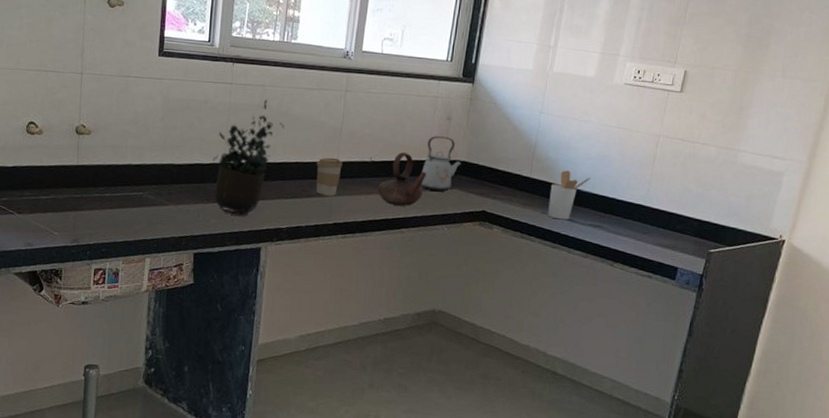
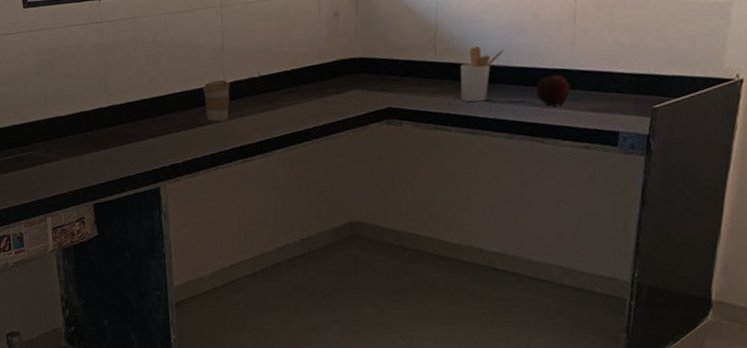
potted plant: present [212,100,284,216] -> none [96,32,163,158]
teapot: present [377,152,427,206] -> none [271,60,322,119]
kettle: present [421,136,462,191] -> none [316,35,357,96]
fruit: none [613,207,642,236] -> present [536,74,570,106]

